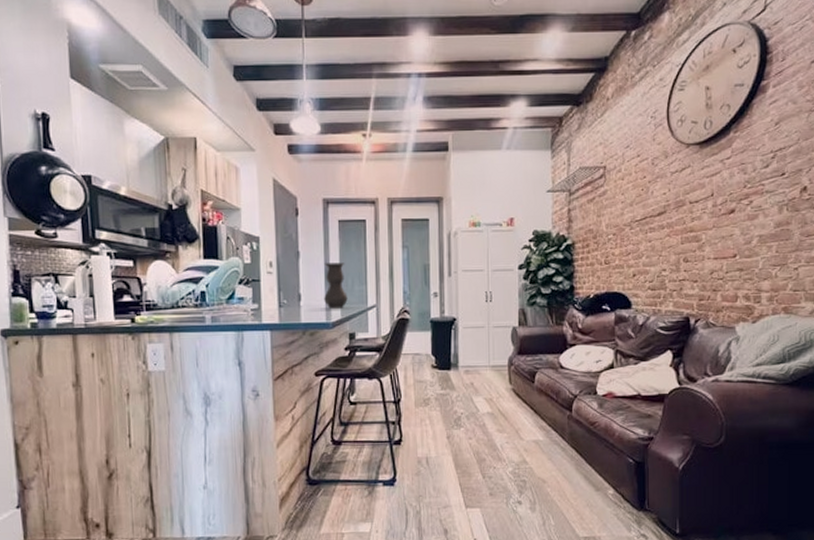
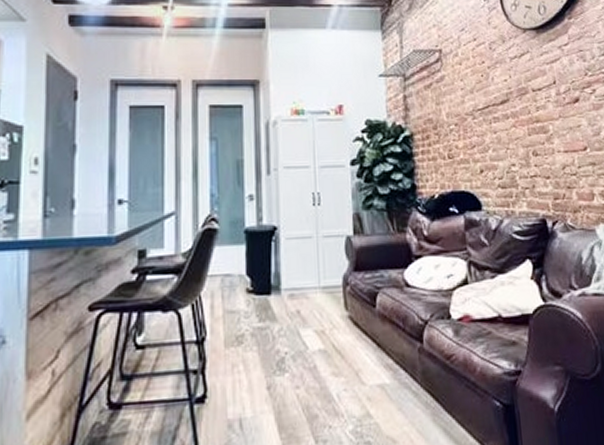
vase: present [324,262,348,309] -> none [106,158,138,218]

